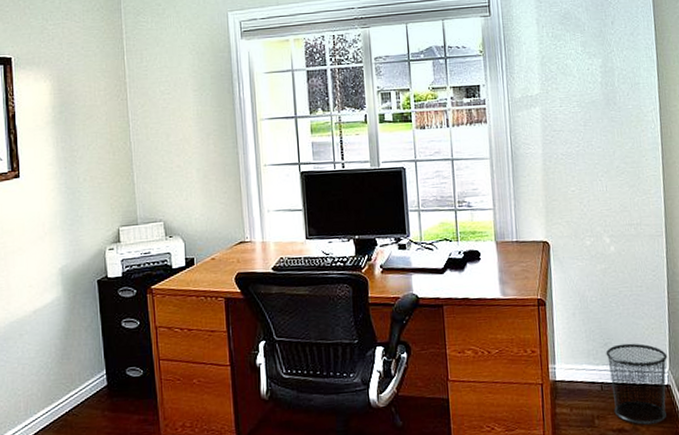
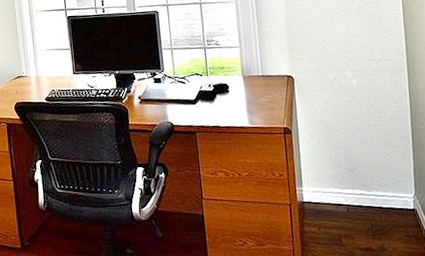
waste bin: present [606,343,668,425] -> none [351,169,413,245]

